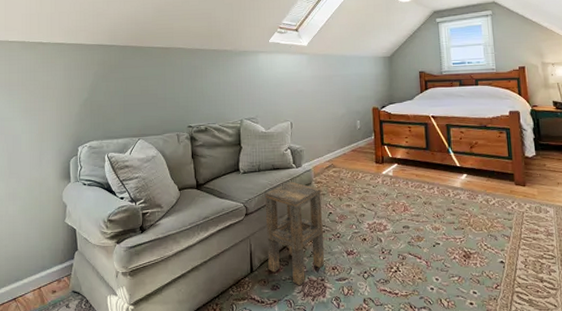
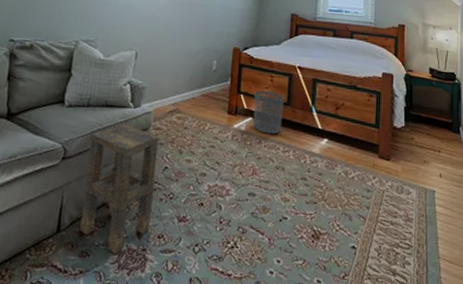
waste bin: none [396,140,424,176] -> present [253,90,284,135]

